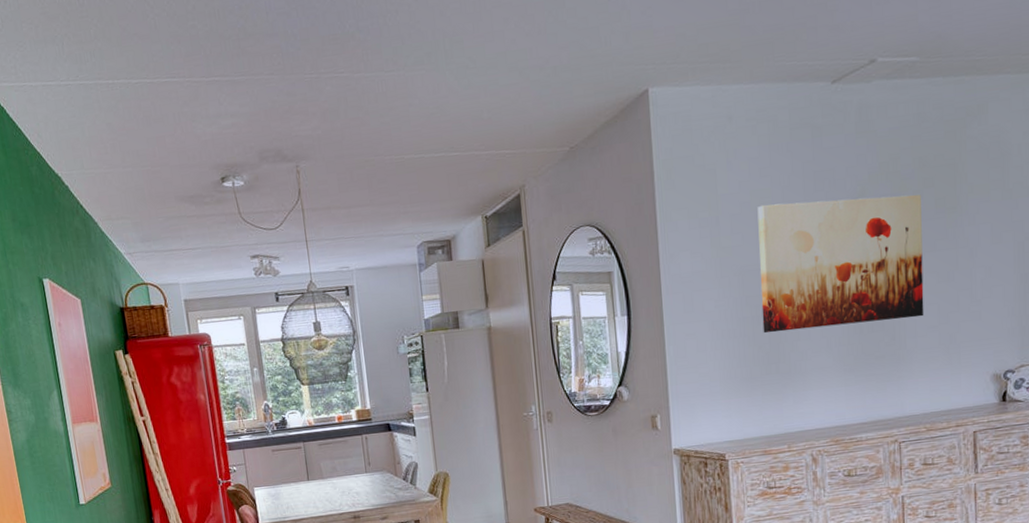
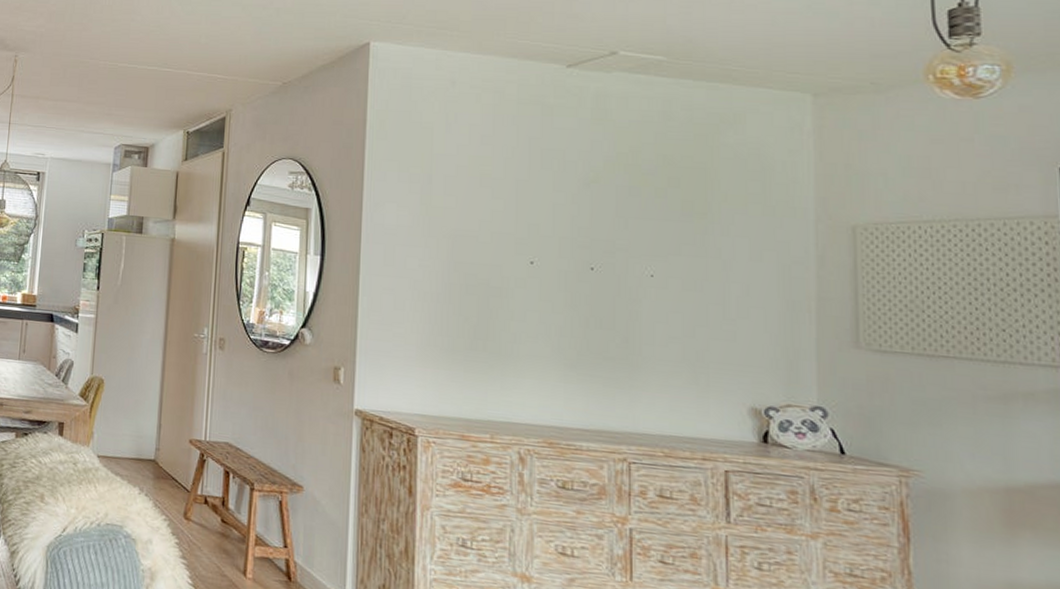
wall art: present [757,194,924,334] -> none [471,172,666,324]

